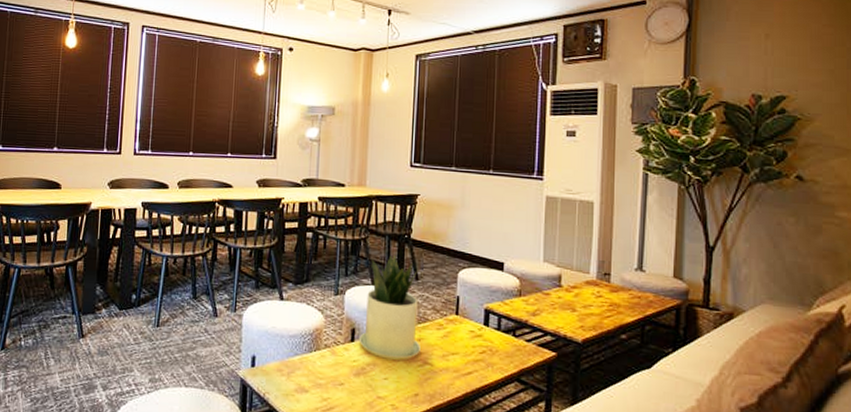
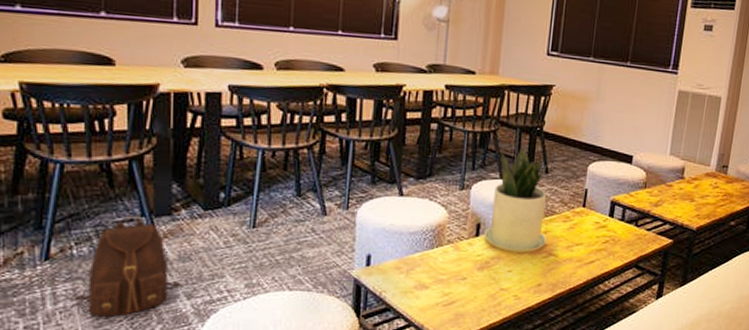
backpack: none [19,313,100,403] -> present [74,215,182,317]

